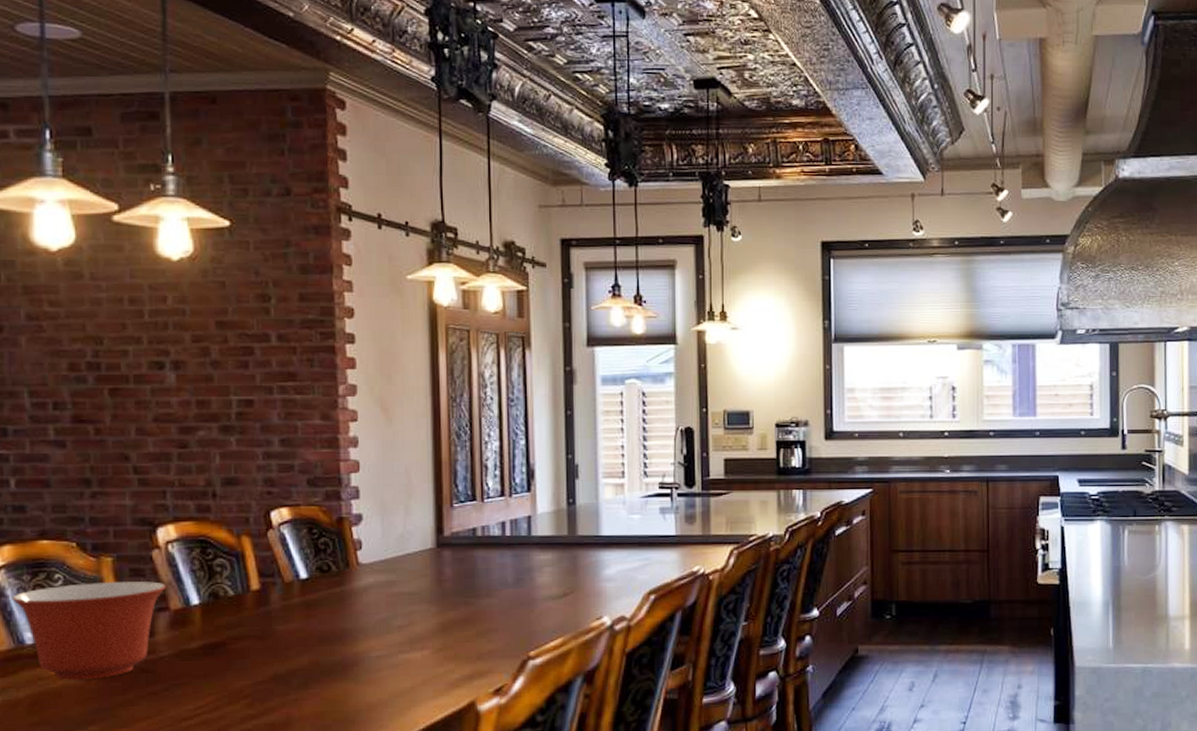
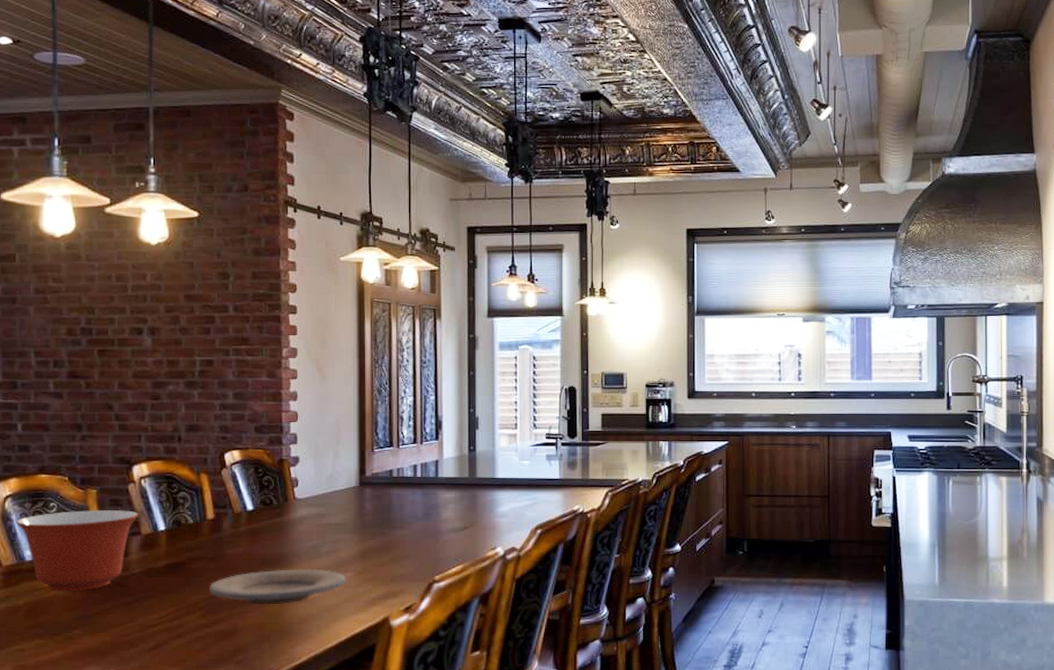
plate: none [256,647,424,690] -> present [209,569,347,604]

